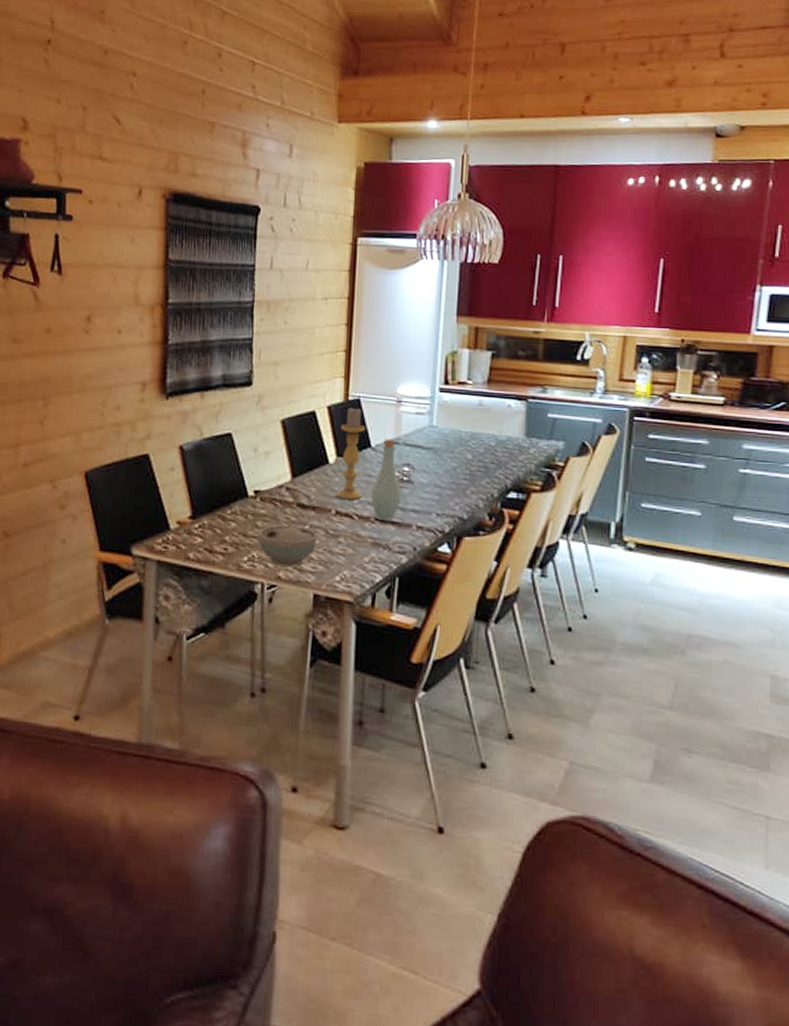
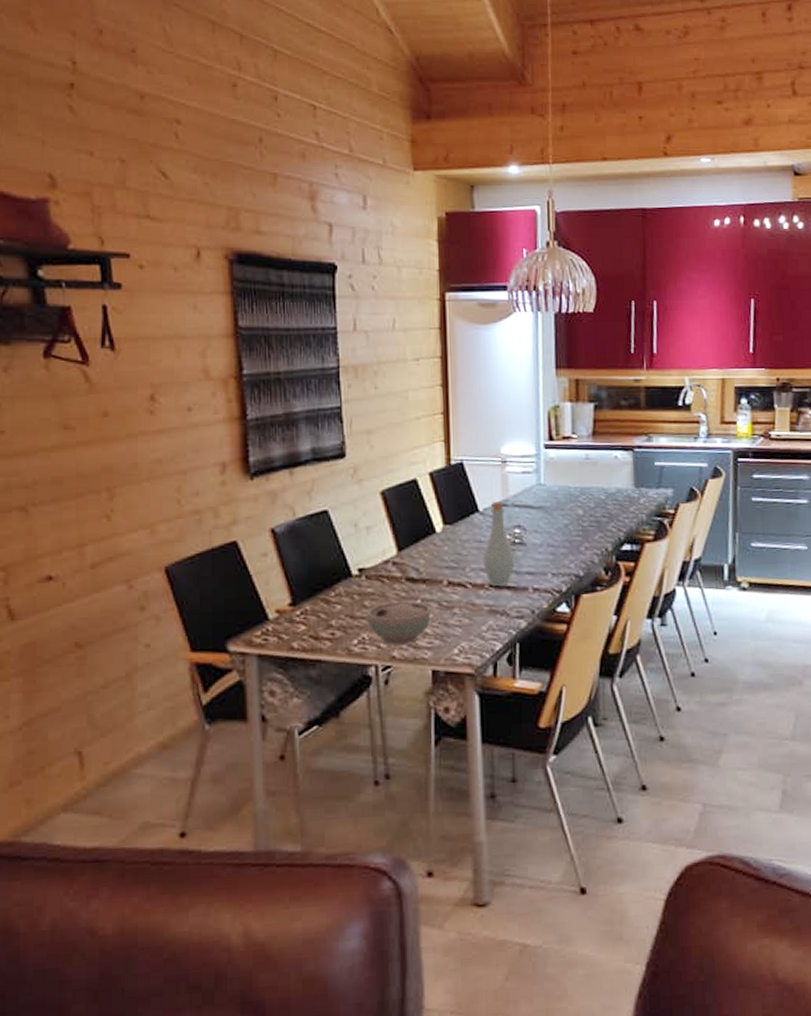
candle holder: present [336,406,366,499] -> none [446,471,474,568]

